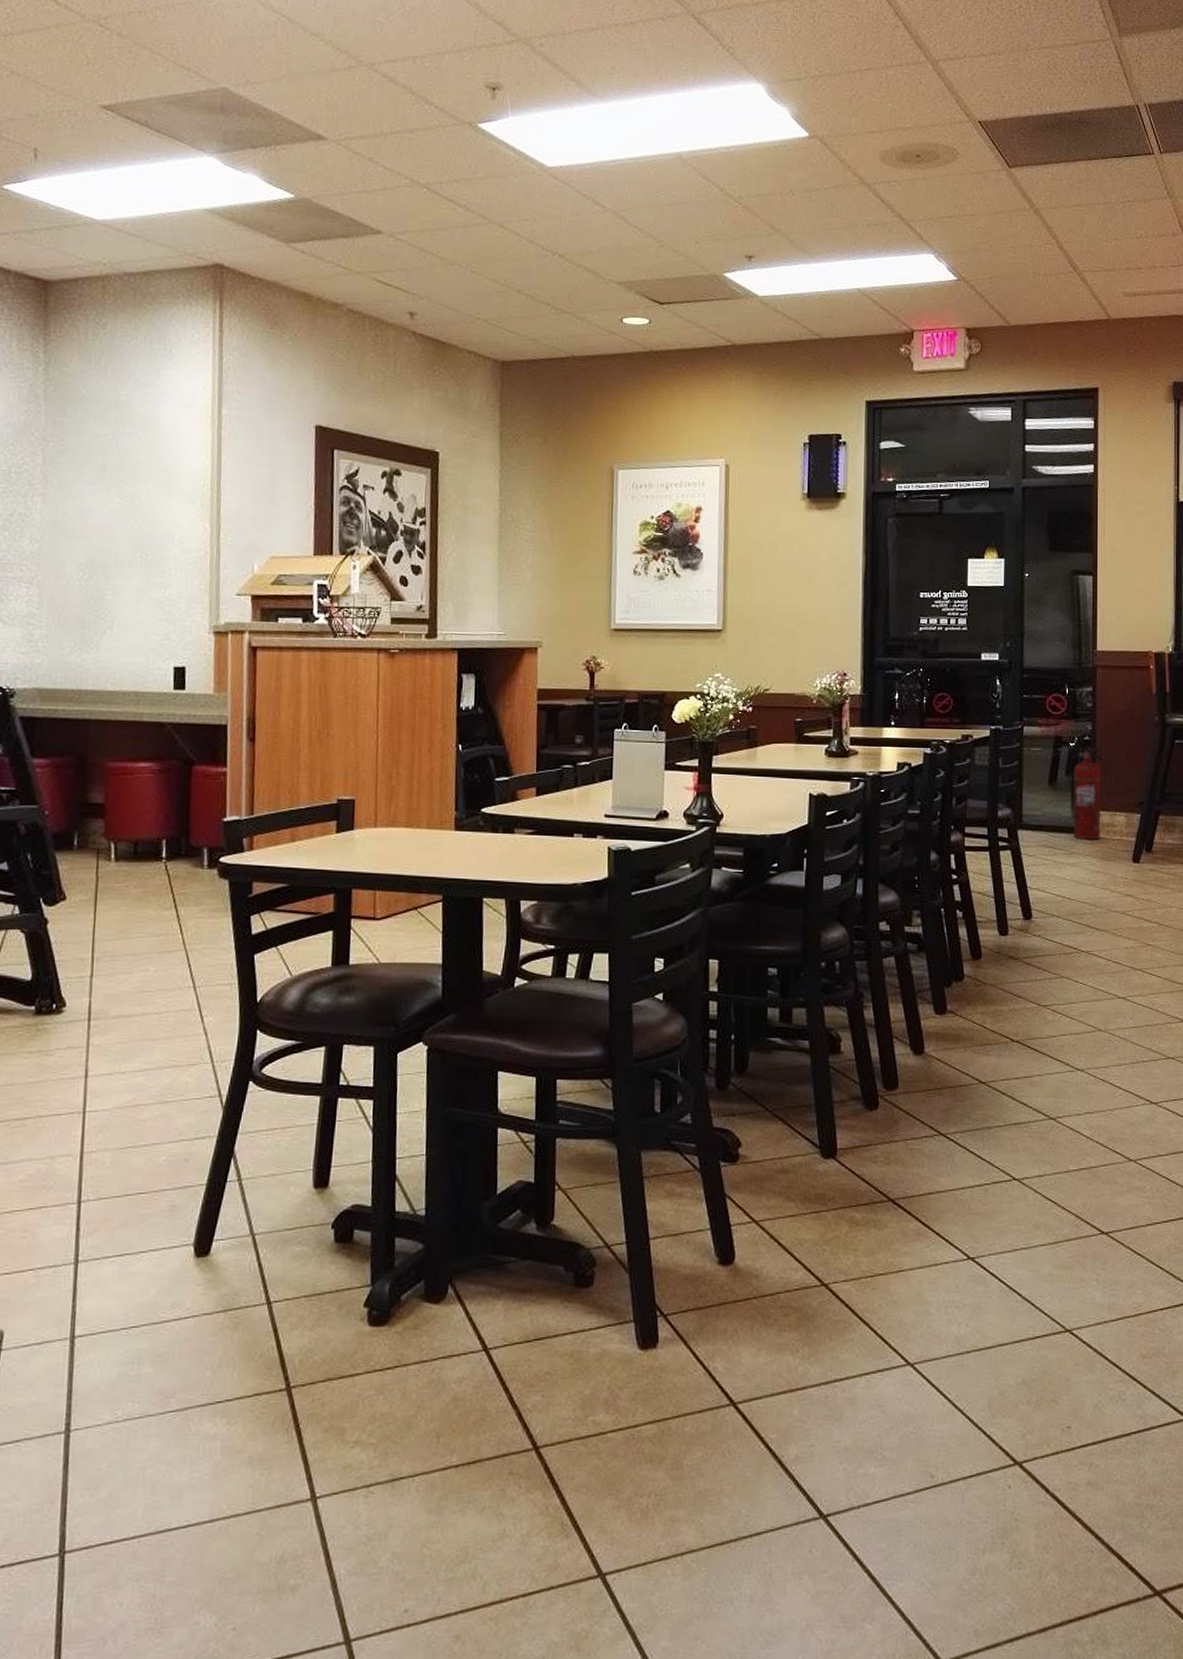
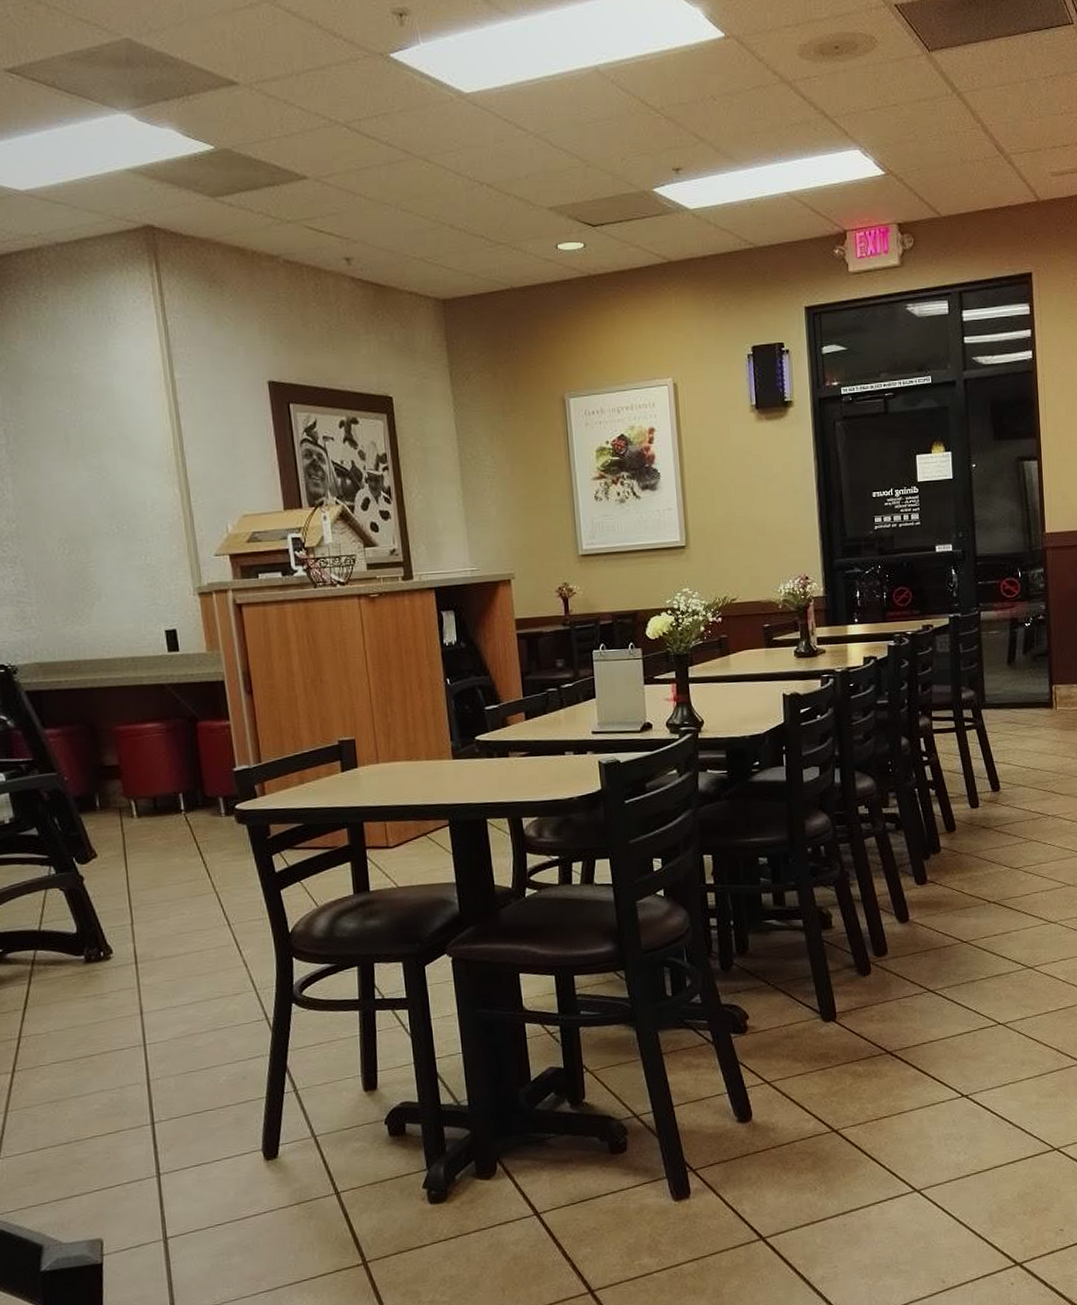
fire extinguisher: present [1069,748,1105,841] -> none [1025,625,1060,714]

